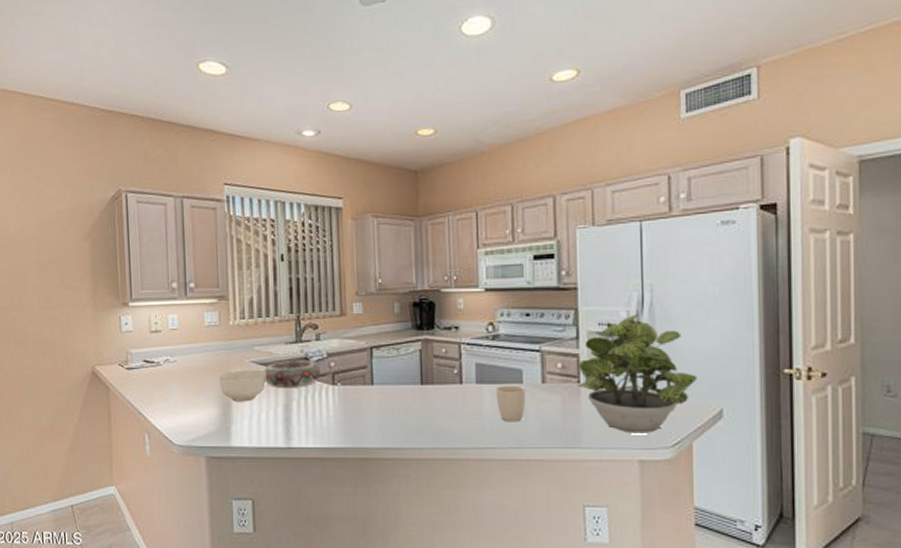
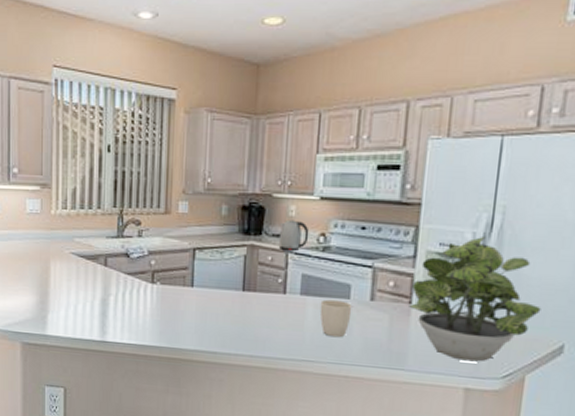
bowl: present [219,370,267,402] -> none [38,260,86,293]
decorative bowl: present [264,360,321,387] -> none [83,255,140,283]
kettle: none [451,312,479,343] -> present [279,219,309,252]

